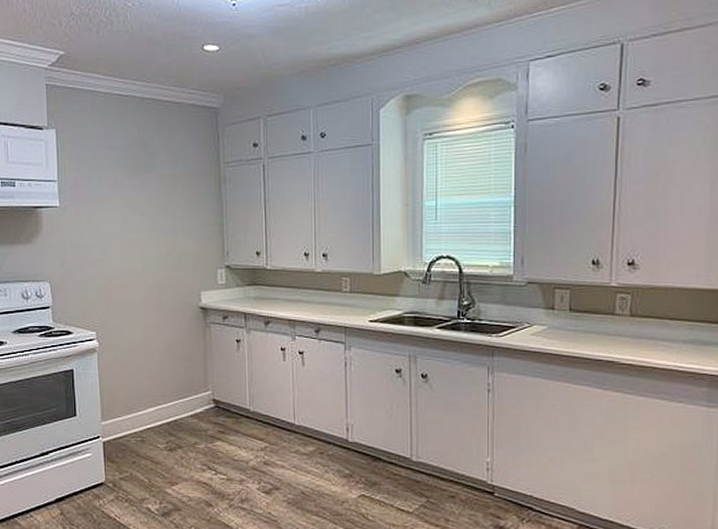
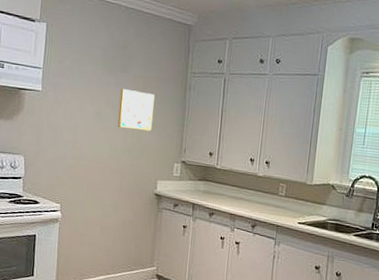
wall art: none [147,191,188,237] -> present [117,88,155,131]

